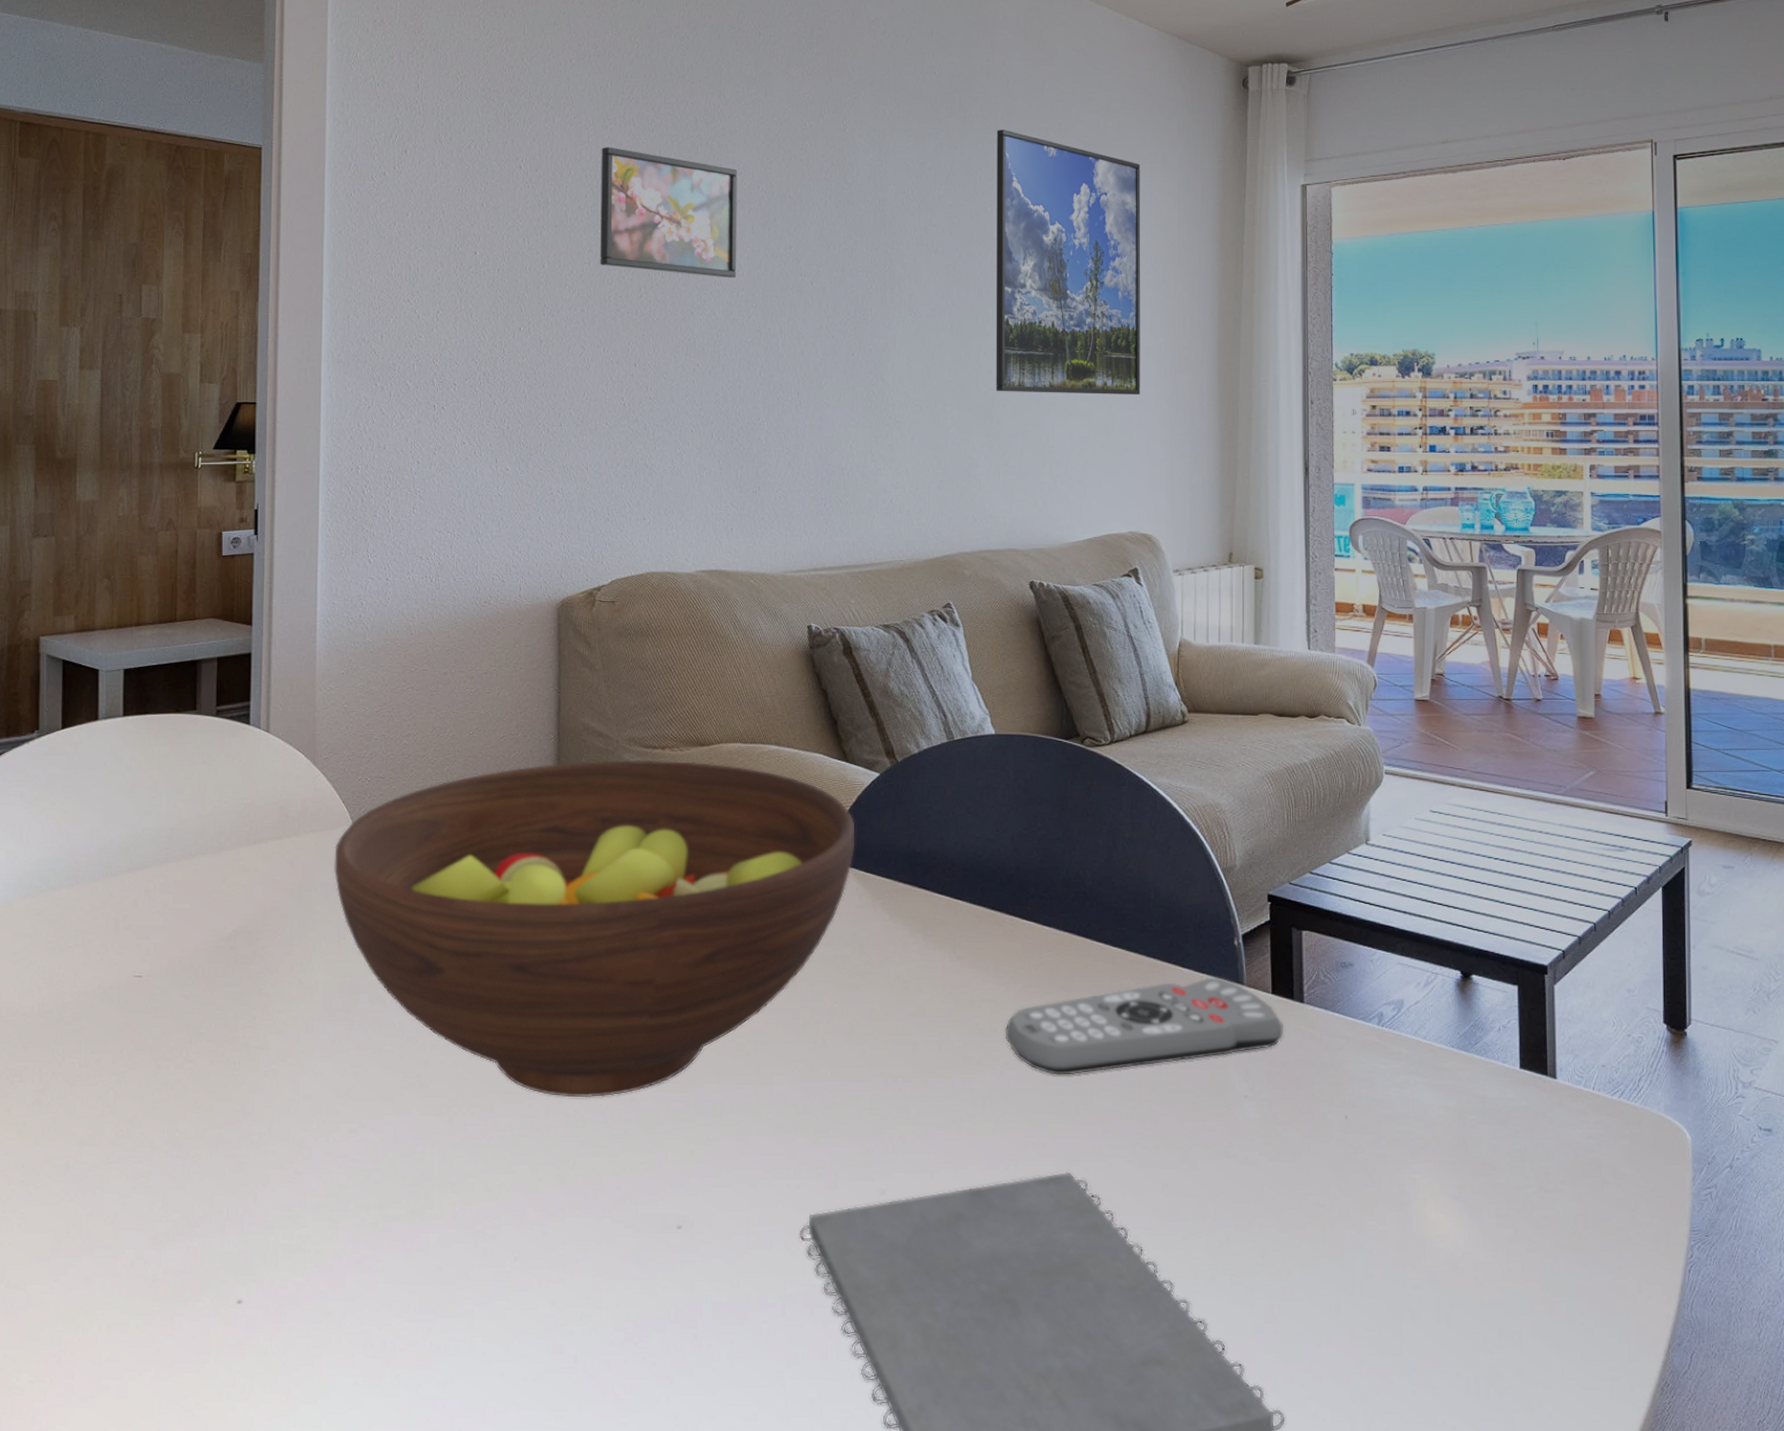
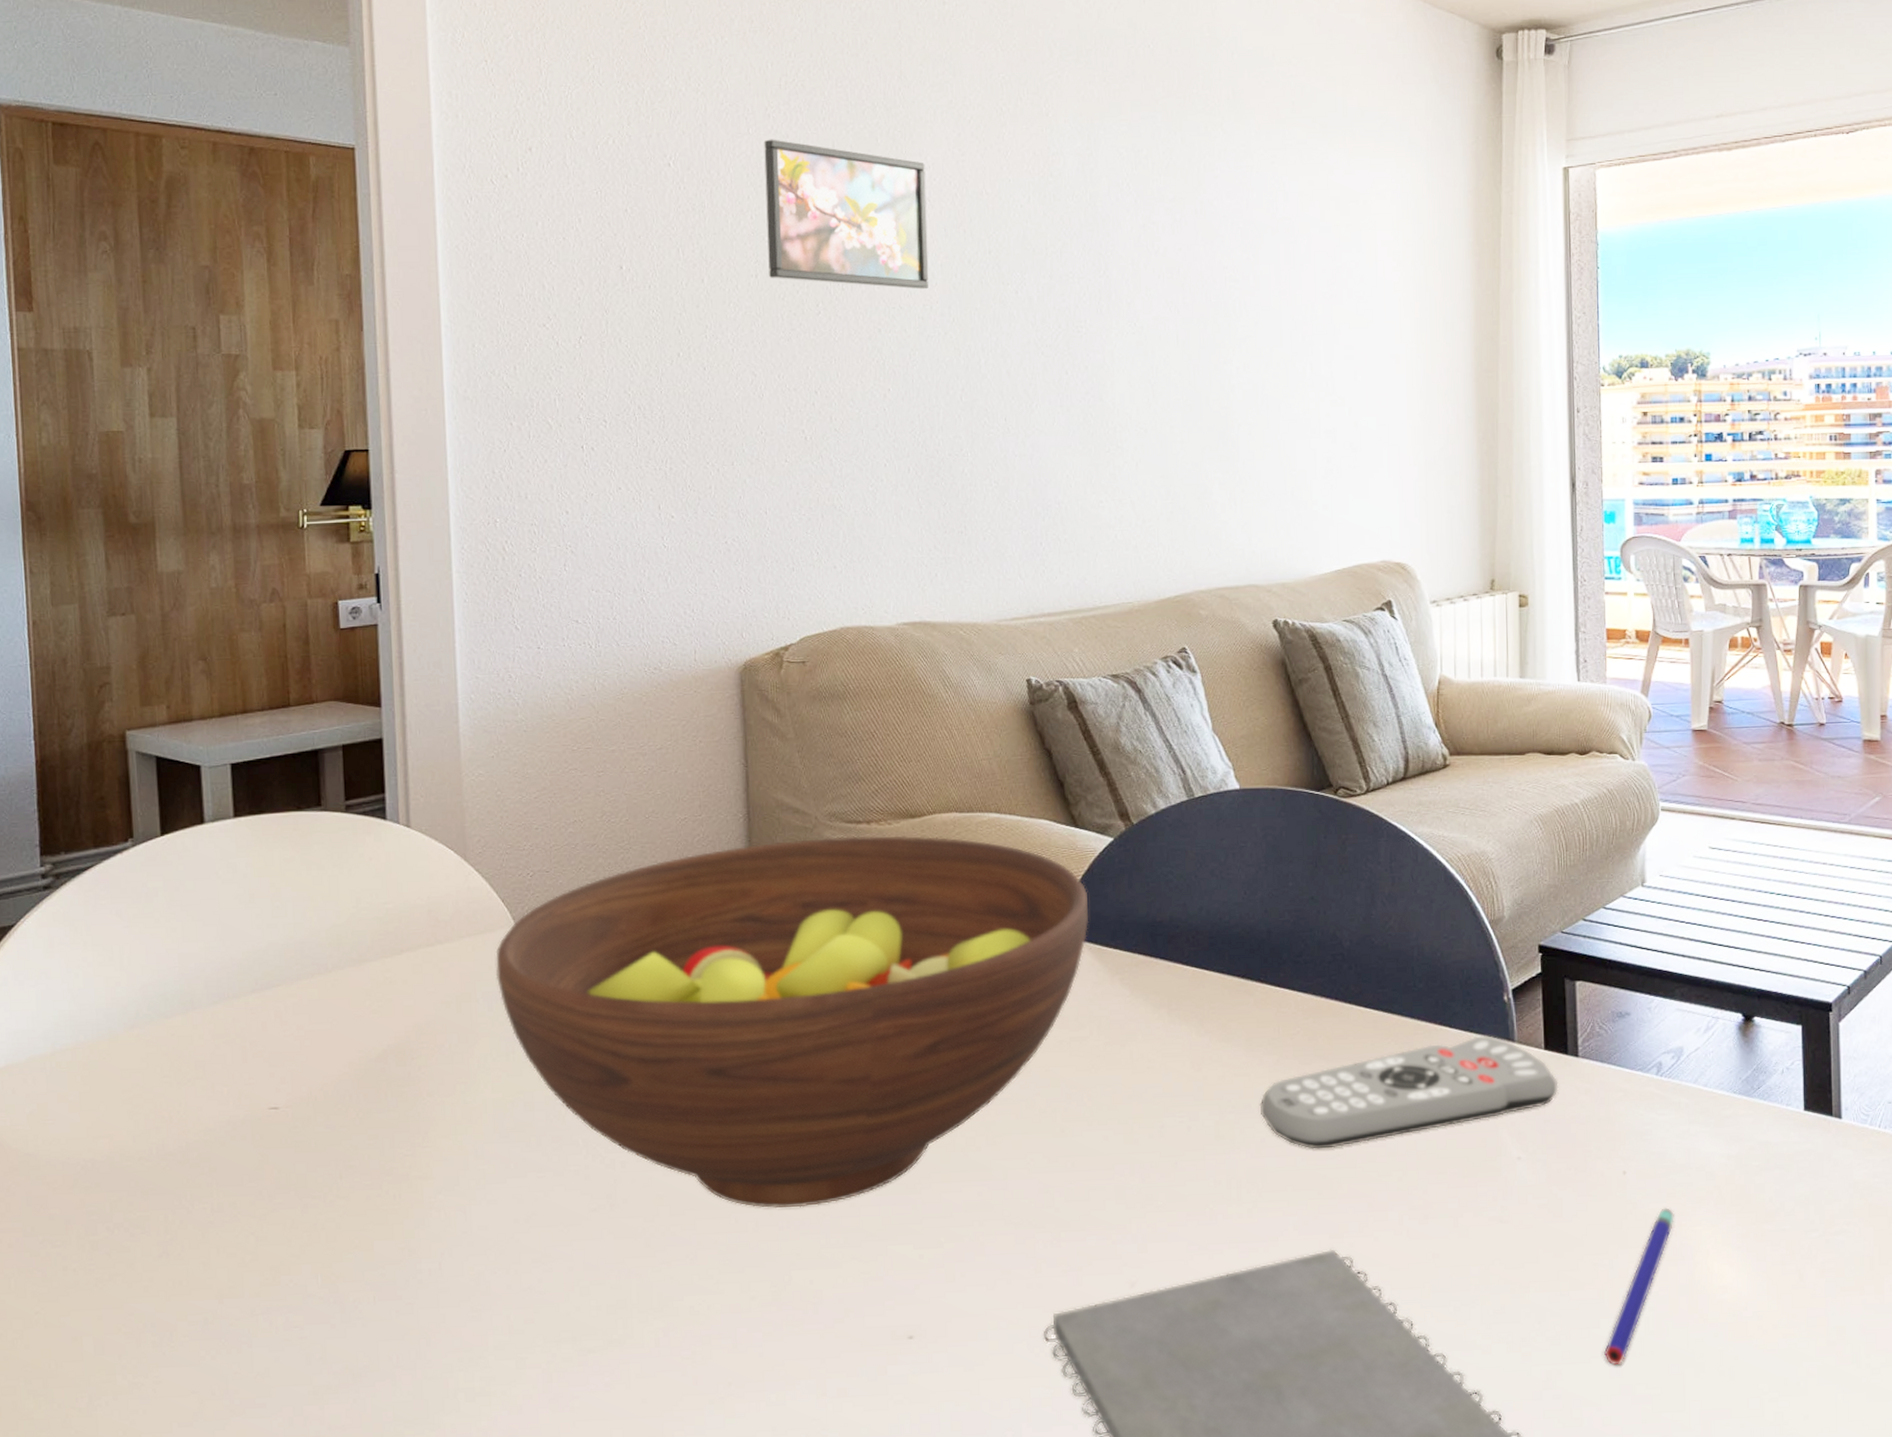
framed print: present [996,129,1141,395] -> none [1221,110,1390,410]
pen: none [1323,1154,1394,1305] -> present [1603,1207,1674,1366]

